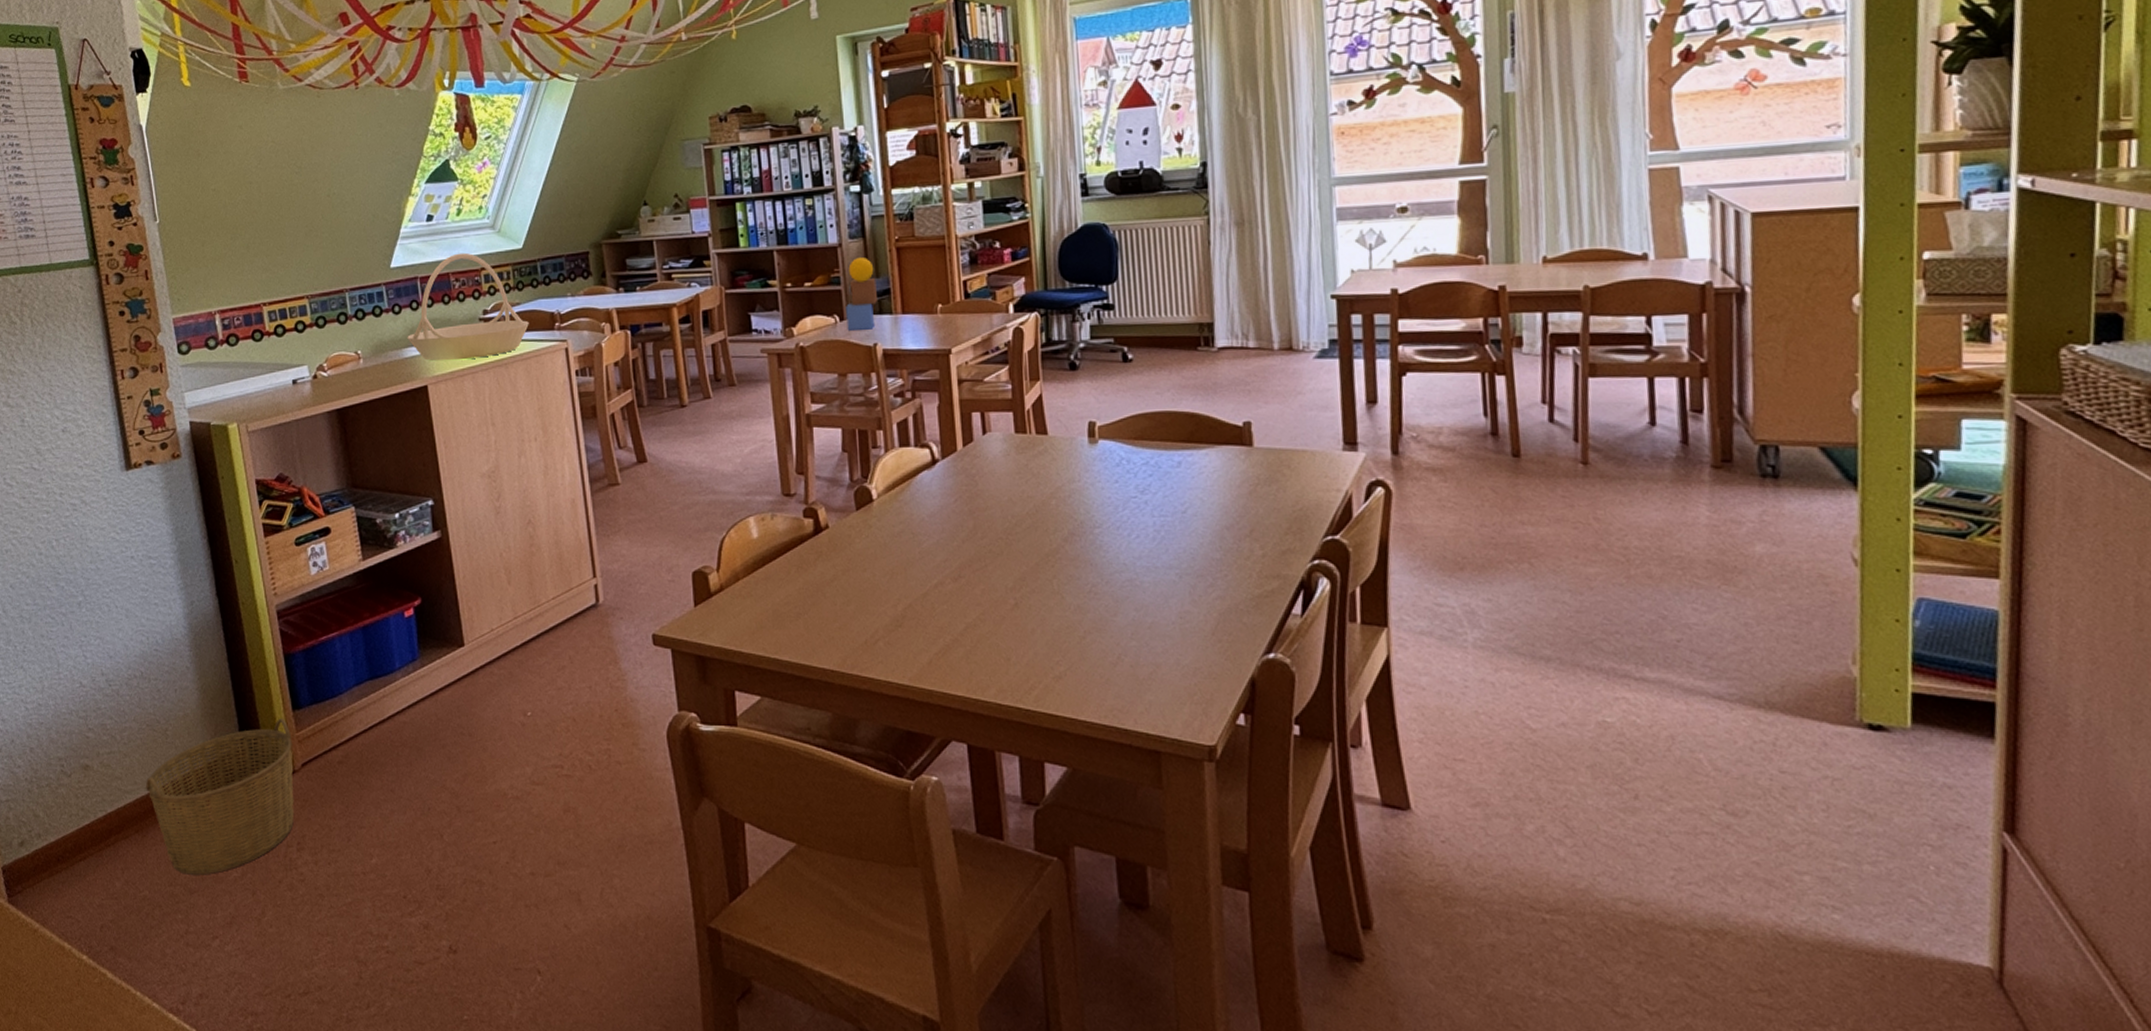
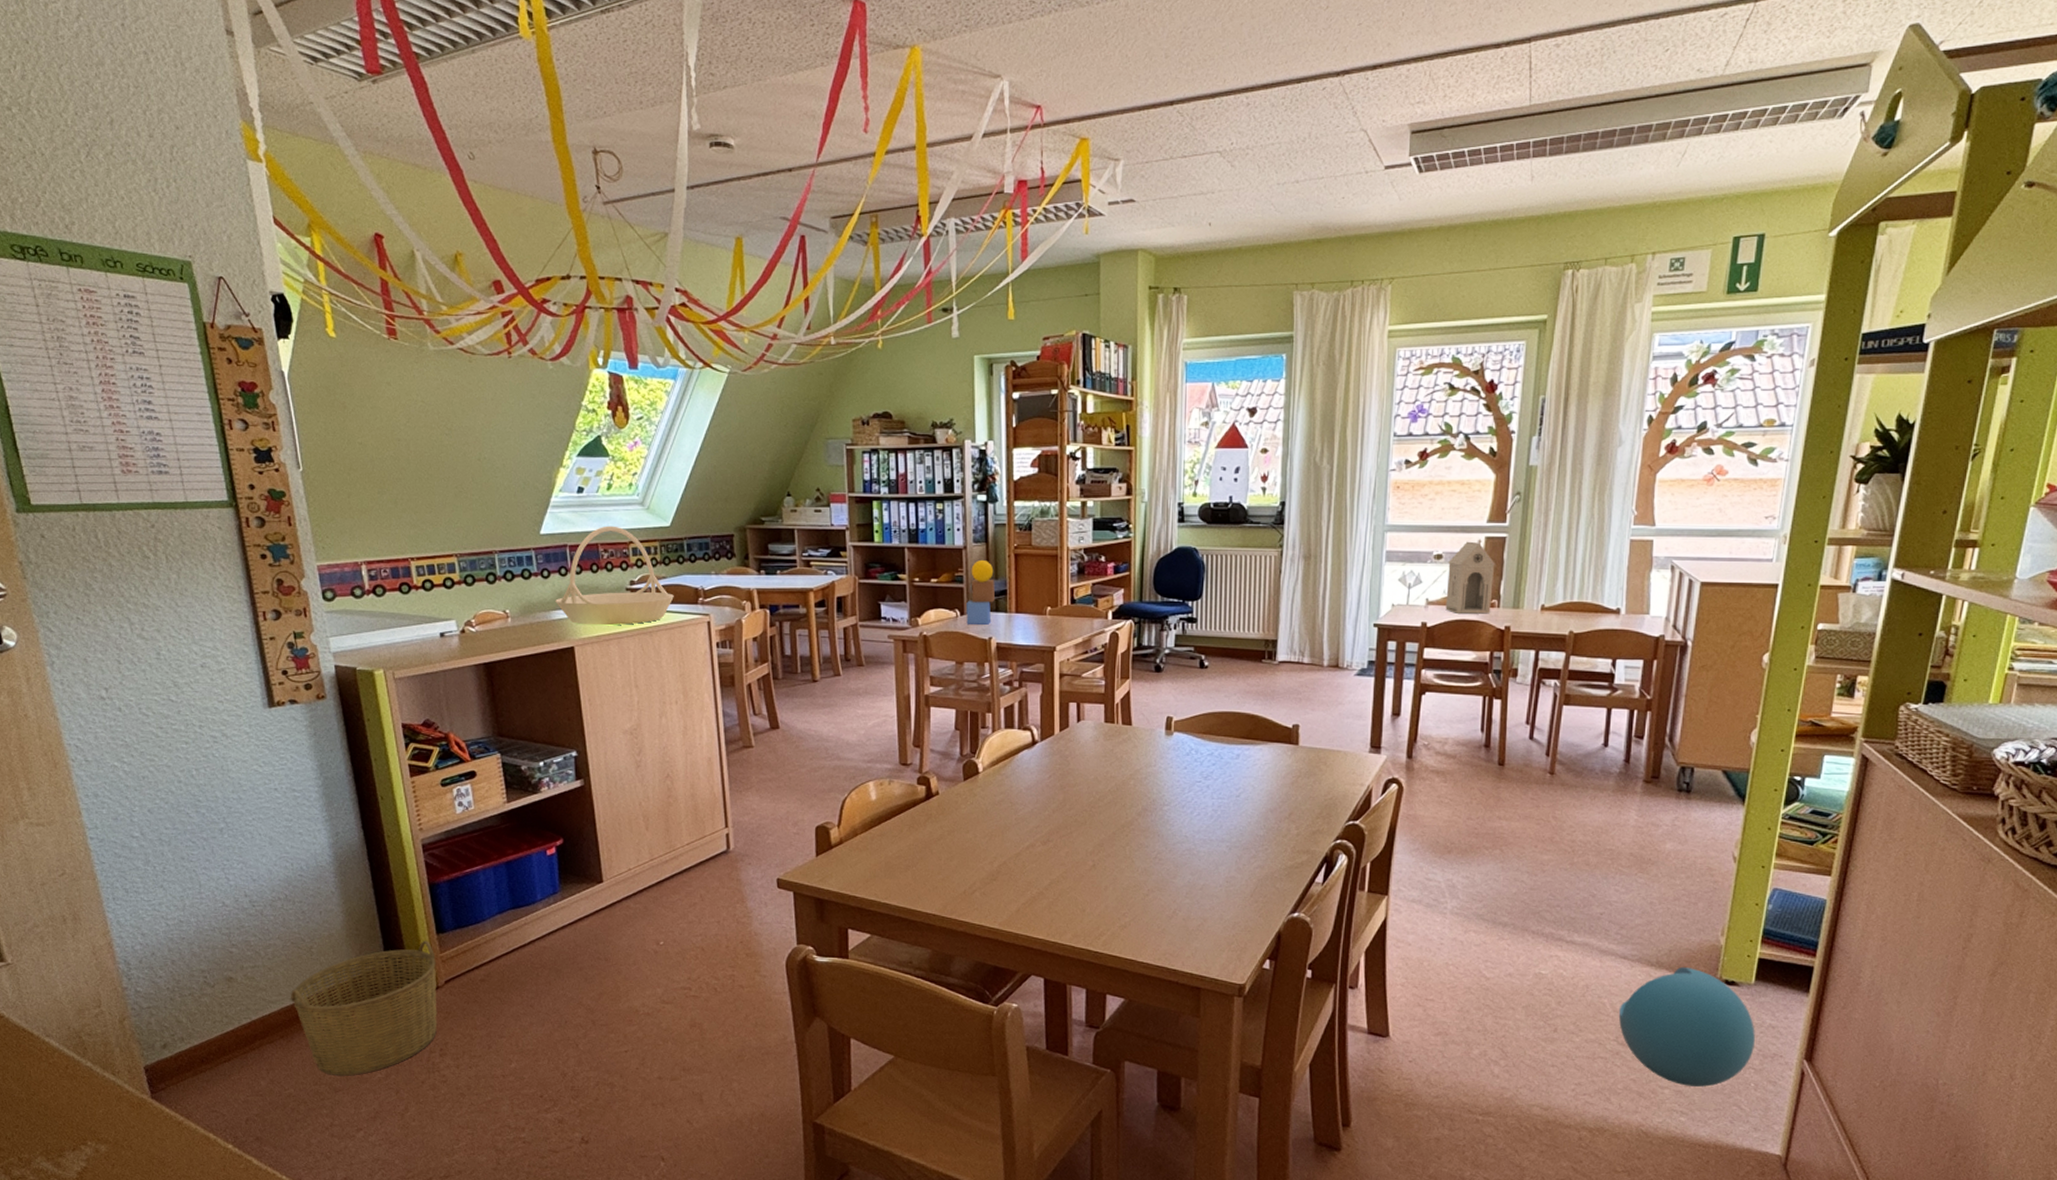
dollhouse: none [1415,184,1478,275] -> present [1445,539,1495,614]
ball: none [1721,707,1926,871] -> present [1618,966,1755,1087]

